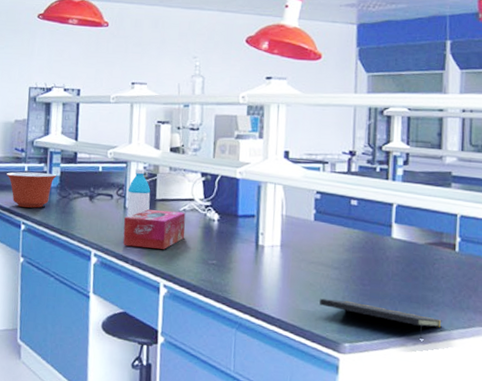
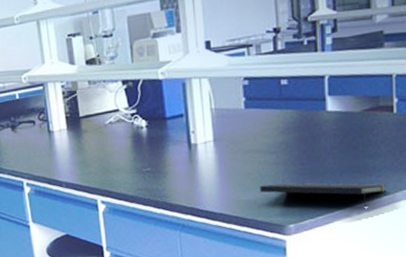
tissue box: present [123,209,186,249] -> none [50,125,115,170]
water bottle: present [127,167,151,217] -> none [49,87,75,140]

